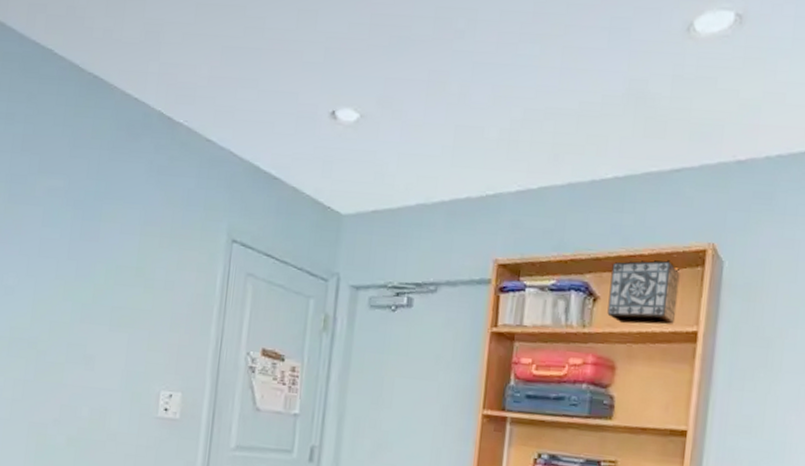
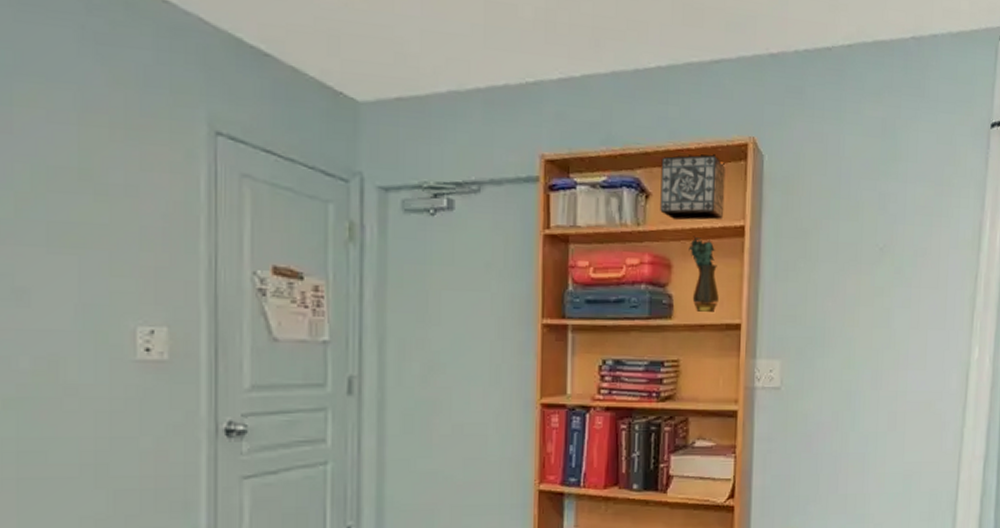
vase: none [634,339,665,418] -> present [688,236,719,313]

